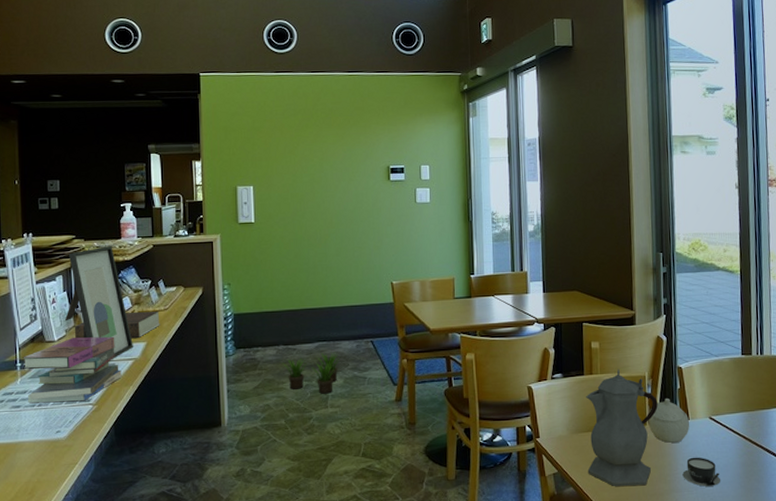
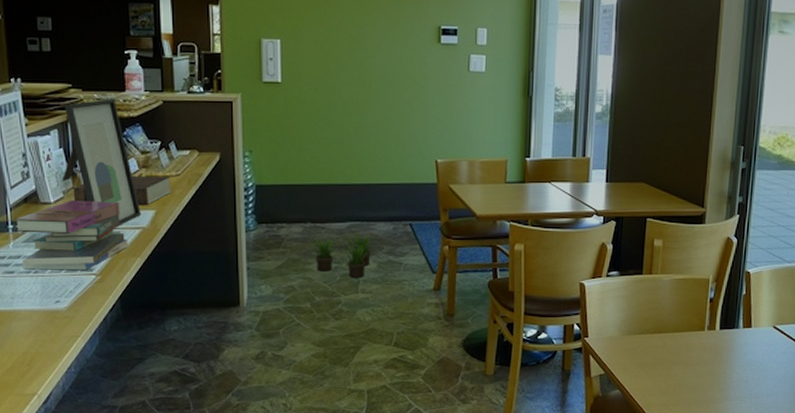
teapot: present [586,369,658,486] -> none [636,270,720,391]
sugar bowl: present [648,397,690,443] -> none [707,303,752,350]
teacup: present [682,457,720,487] -> none [737,366,777,397]

